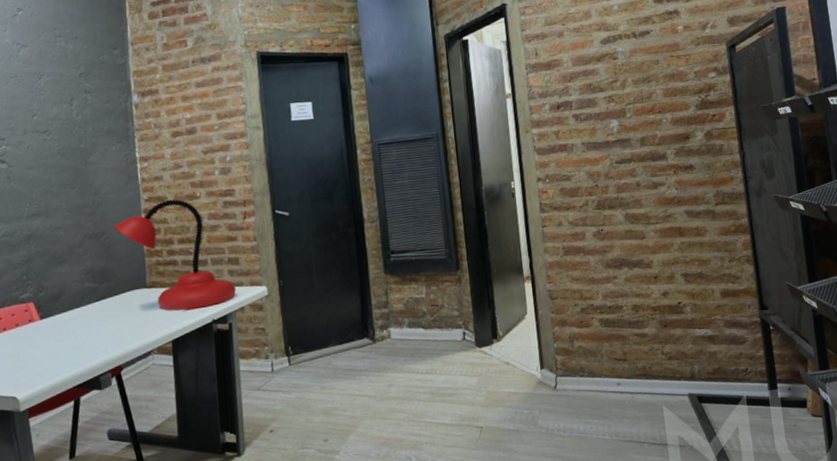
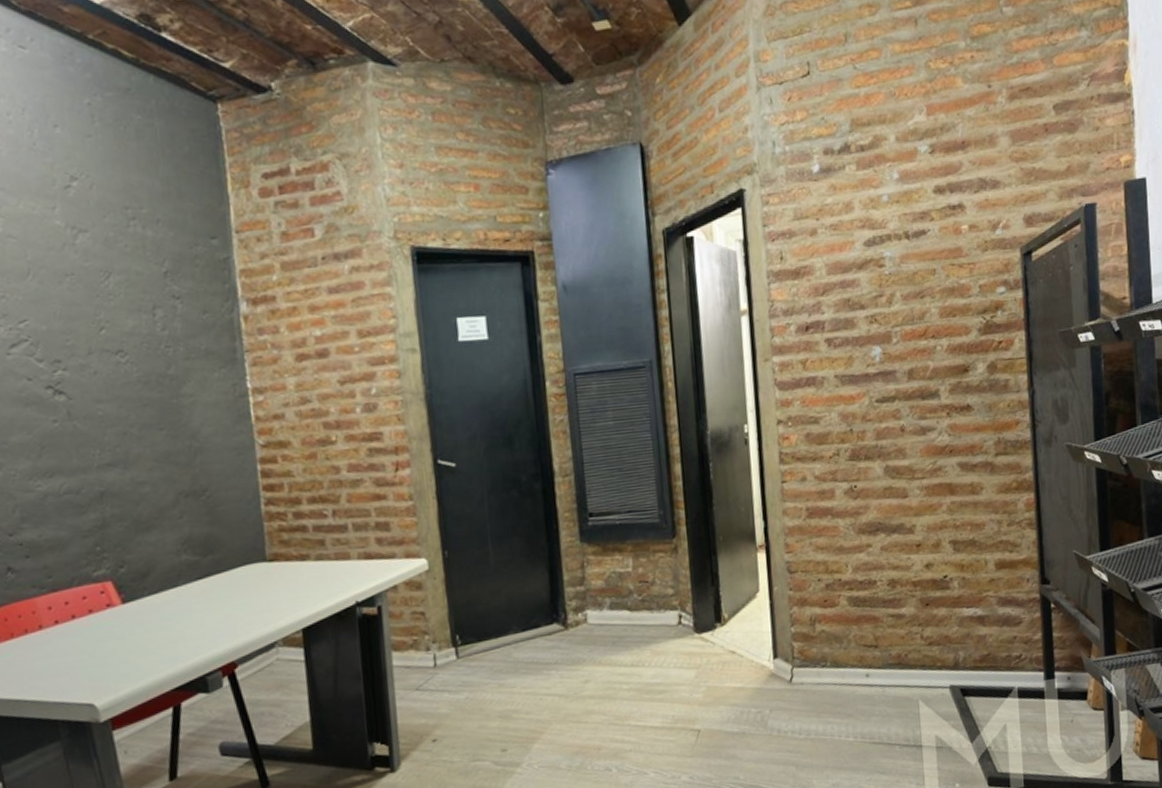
desk lamp: present [114,199,237,311] -> none [219,444,387,592]

